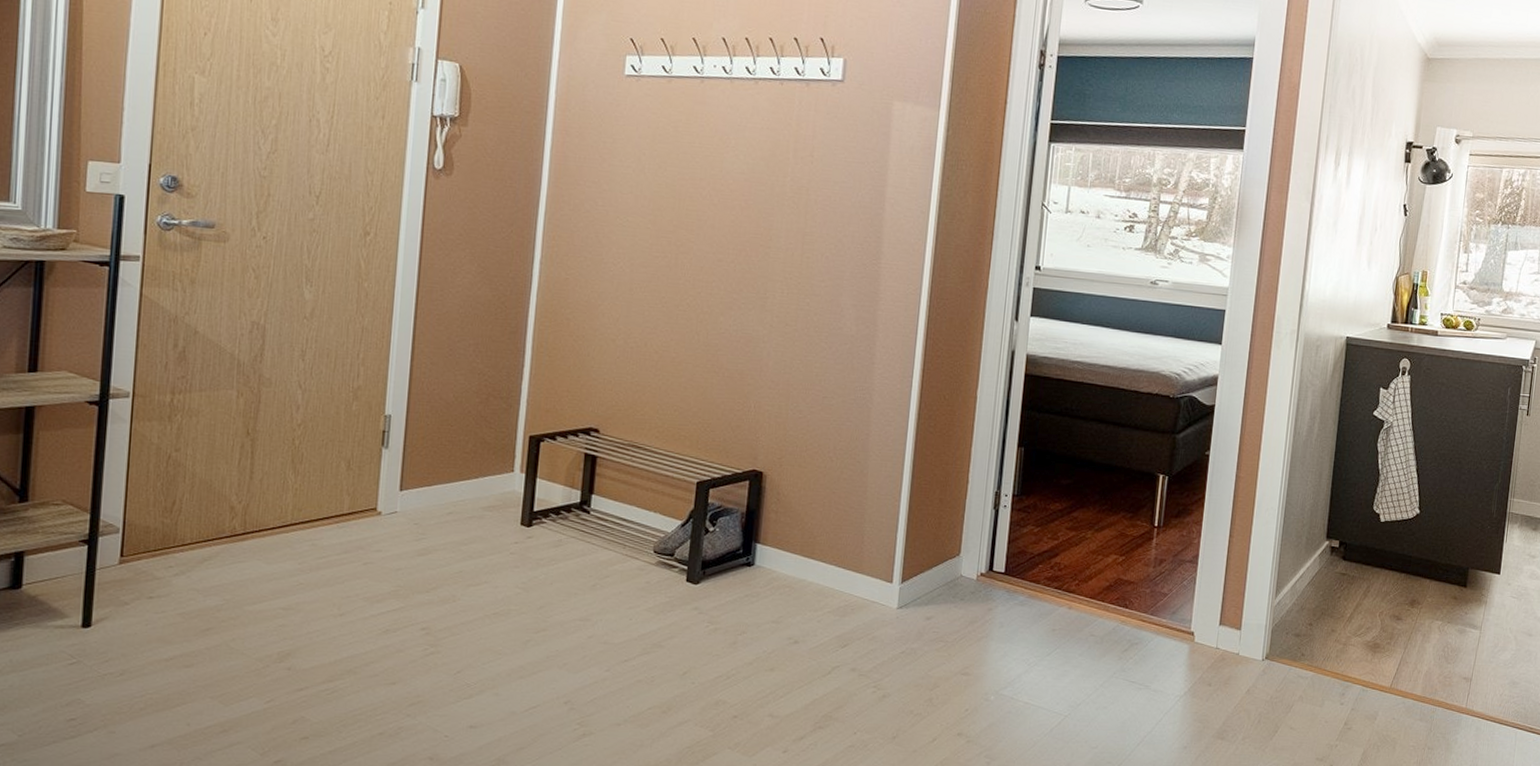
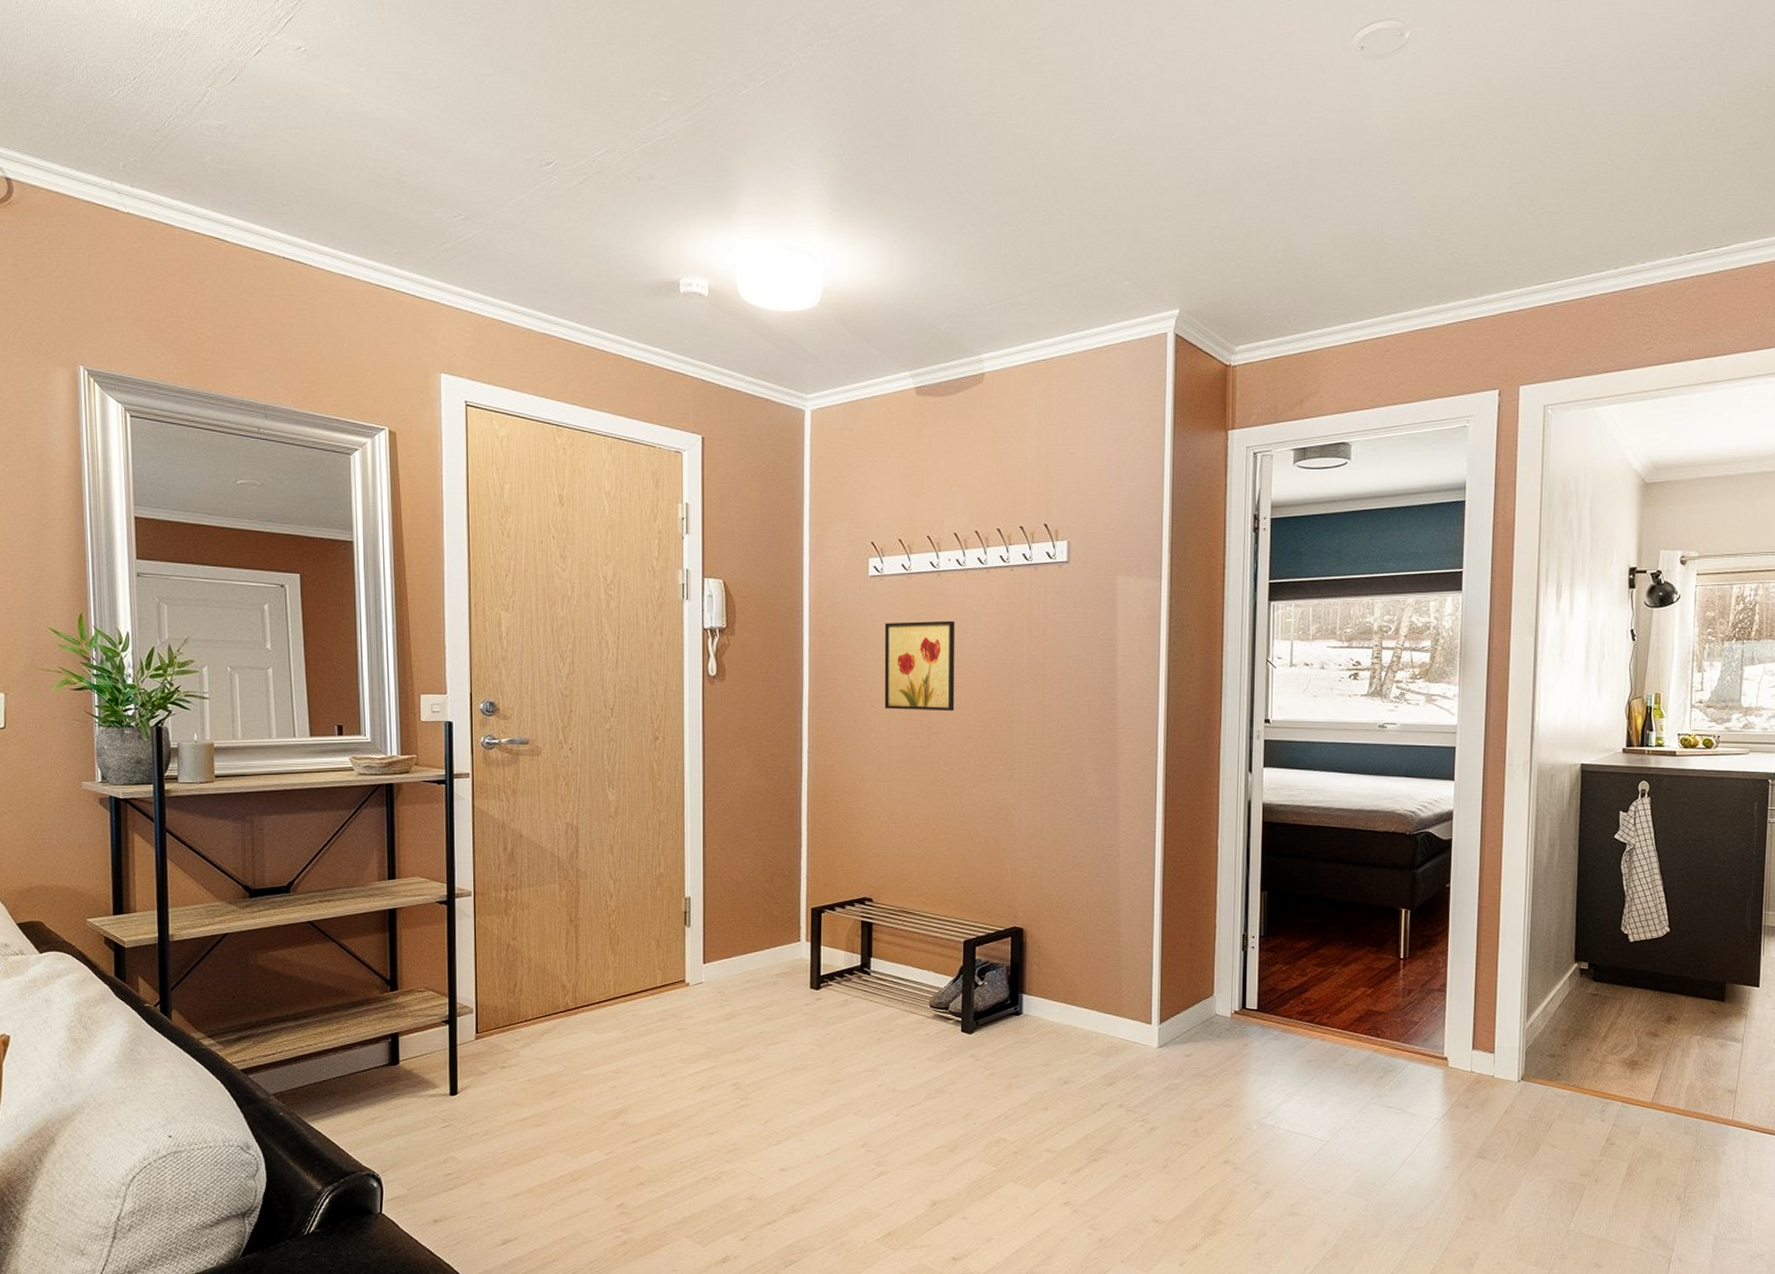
wall art: none [630,127,716,231] -> present [884,620,955,712]

